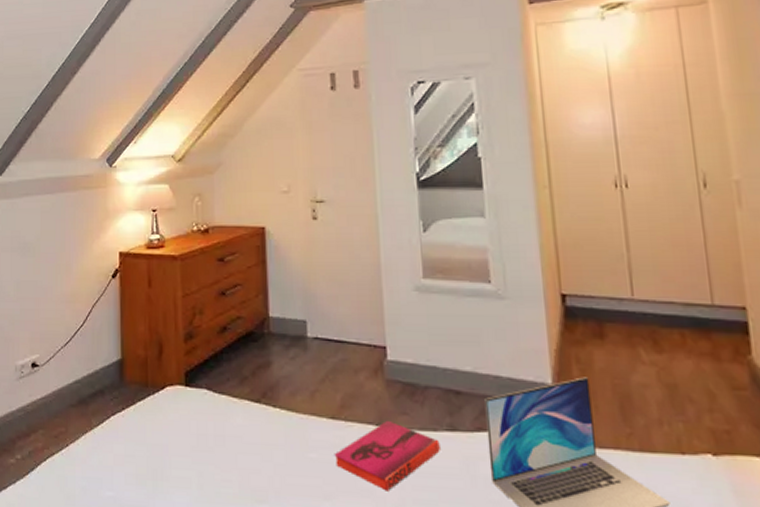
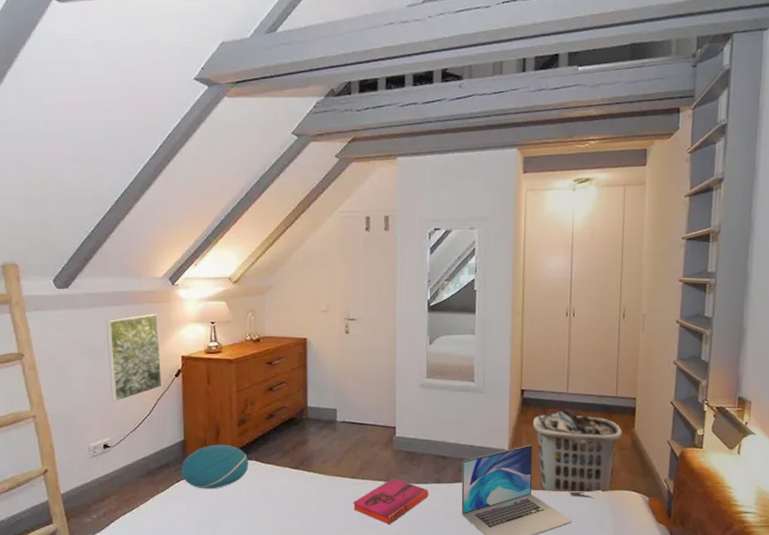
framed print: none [38,201,98,310] -> present [105,313,163,403]
cushion: none [117,365,199,427] -> present [180,444,249,489]
clothes hamper: none [584,322,734,468] -> present [532,408,623,499]

